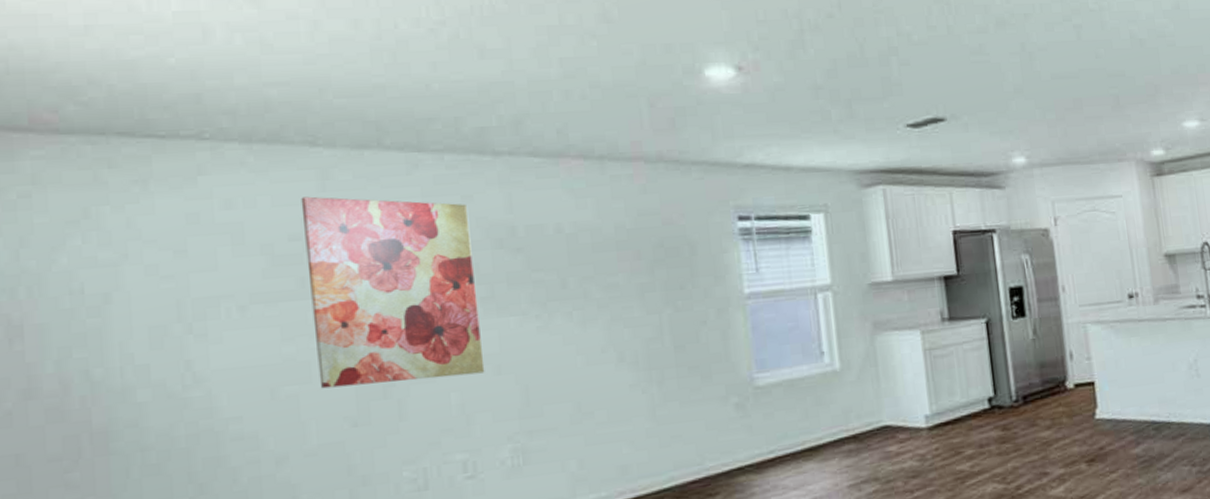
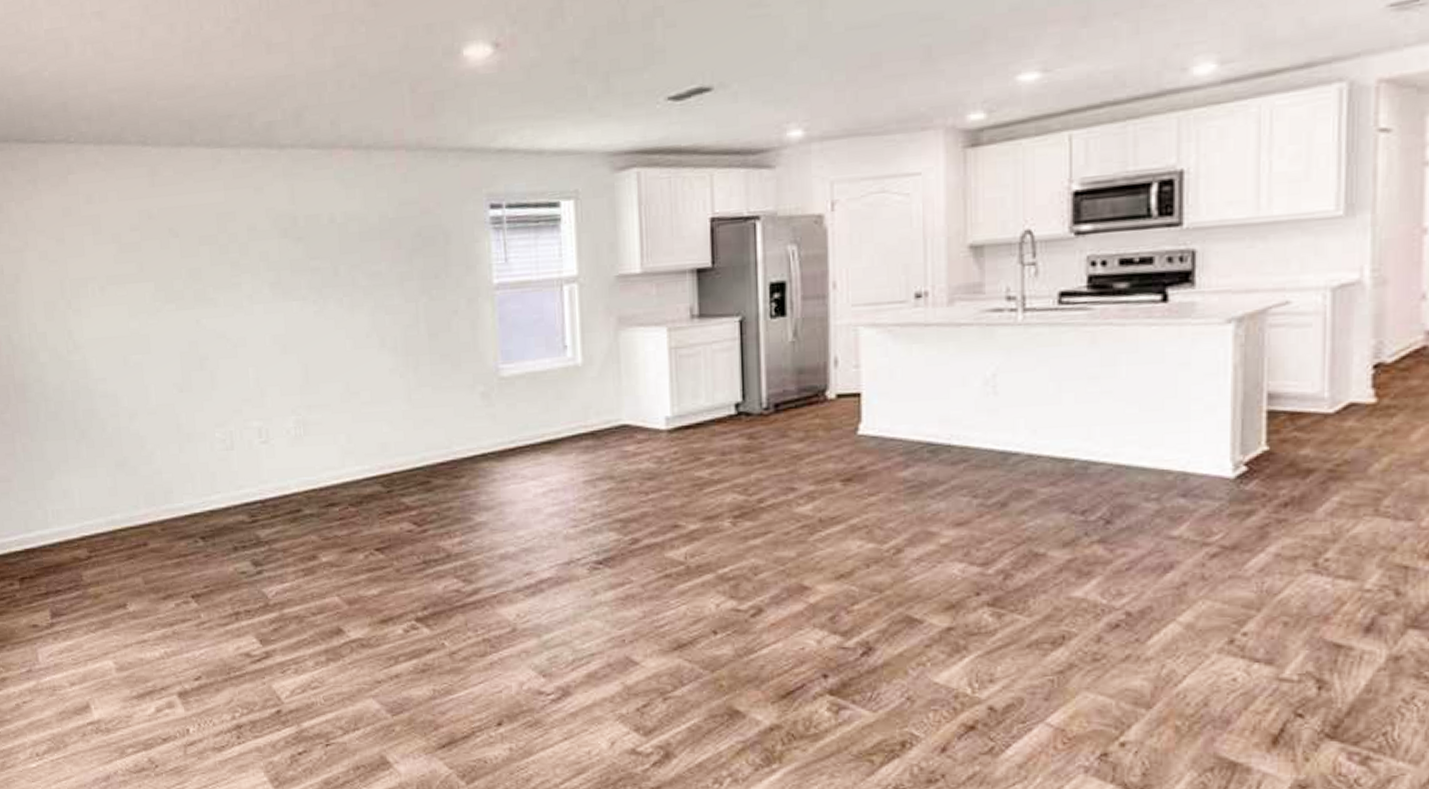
wall art: present [301,196,485,389] -> none [137,191,274,359]

